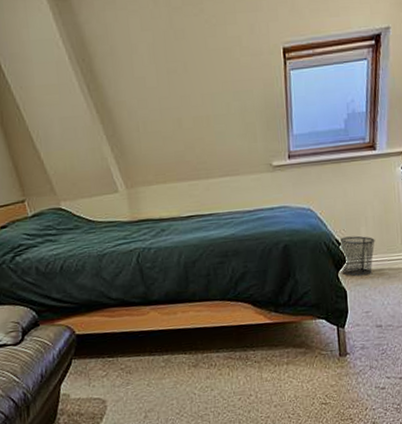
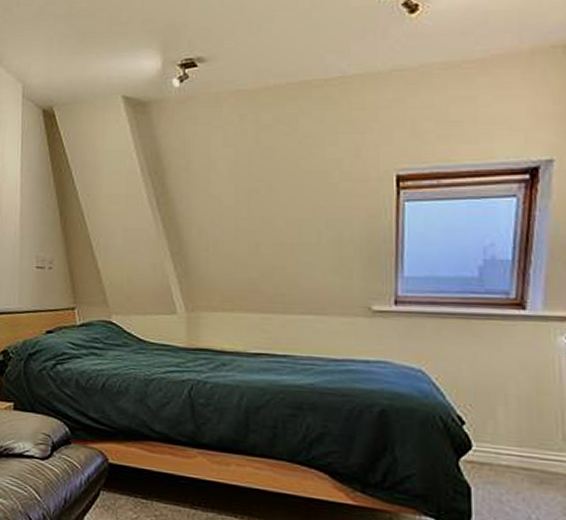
waste bin: present [339,235,375,277] -> none [463,414,520,473]

